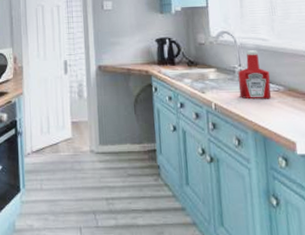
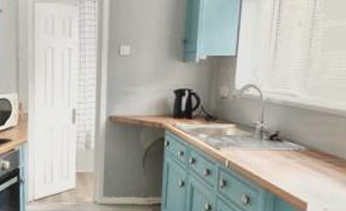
ketchup bottle: present [238,50,272,99] -> none [256,107,293,159]

